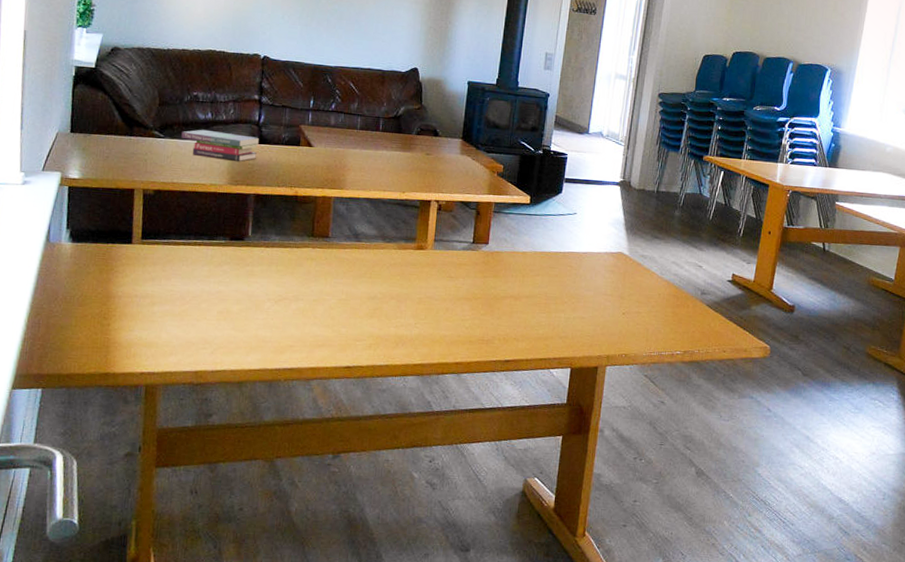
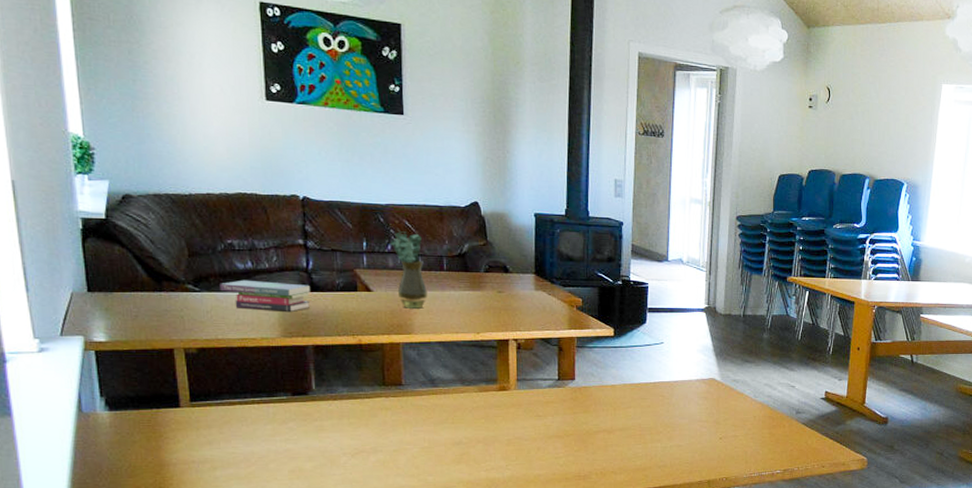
vase: none [334,88,363,166] -> present [390,228,428,309]

